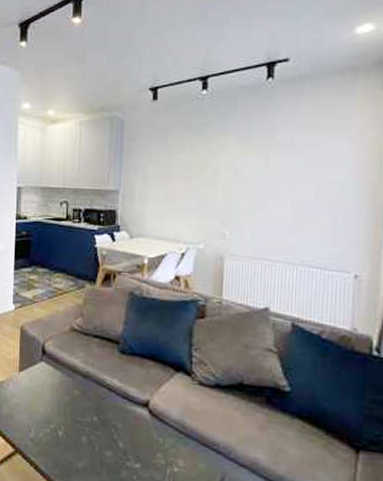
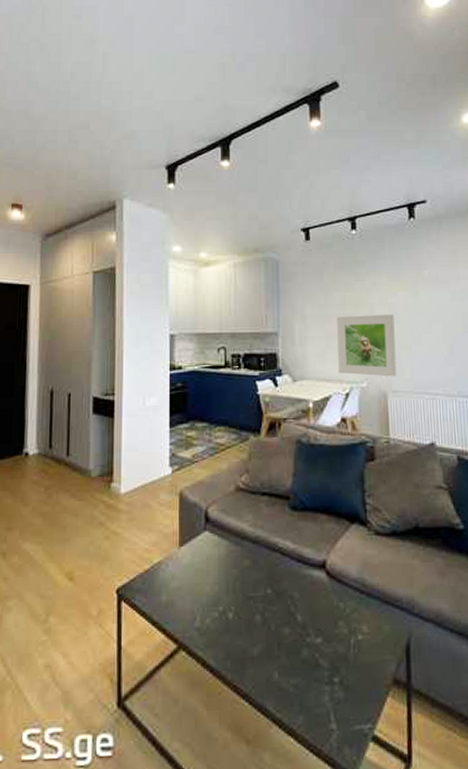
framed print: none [176,178,239,241] -> present [337,314,397,377]

